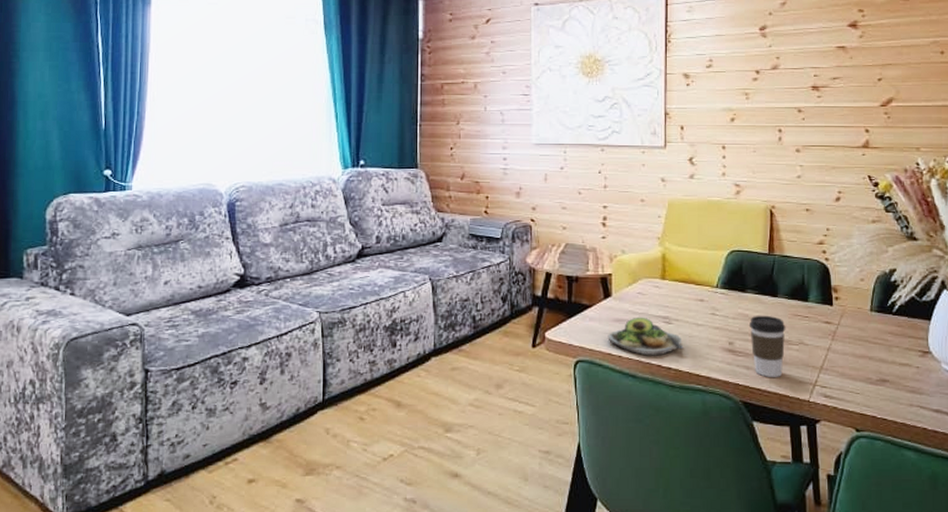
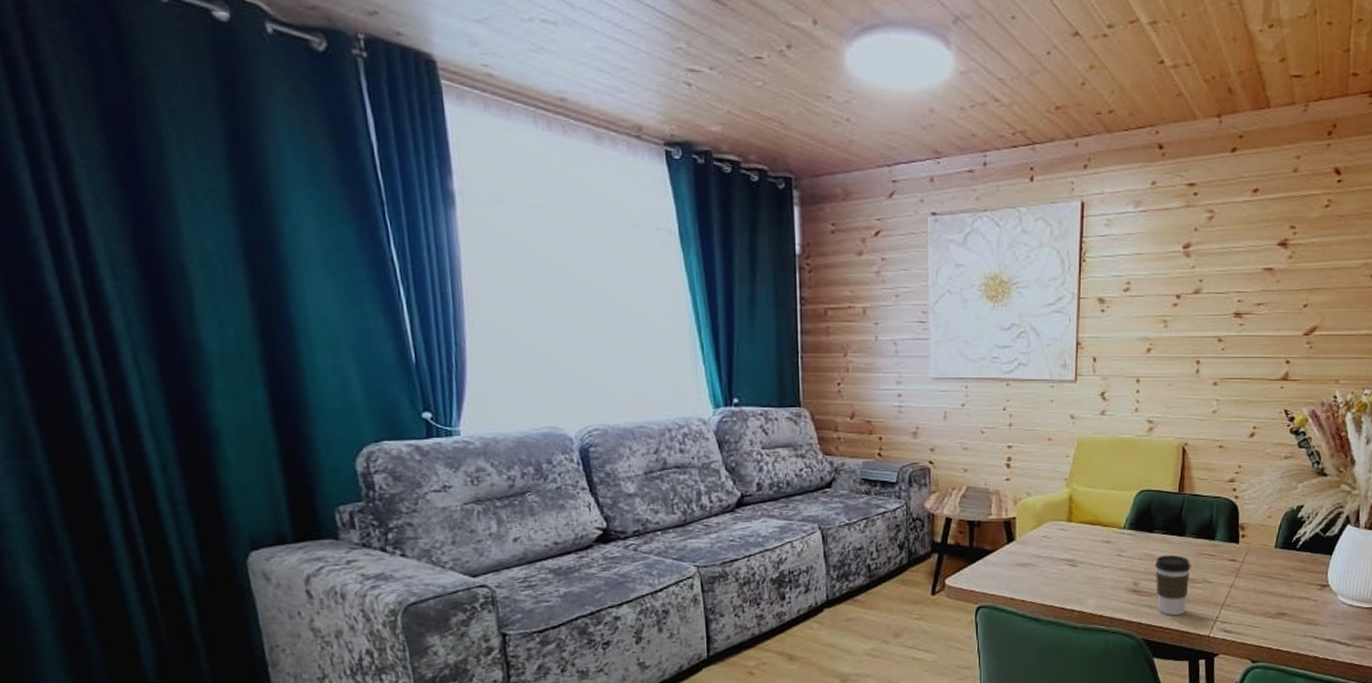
salad plate: present [608,317,684,356] -> none [1010,560,1088,599]

